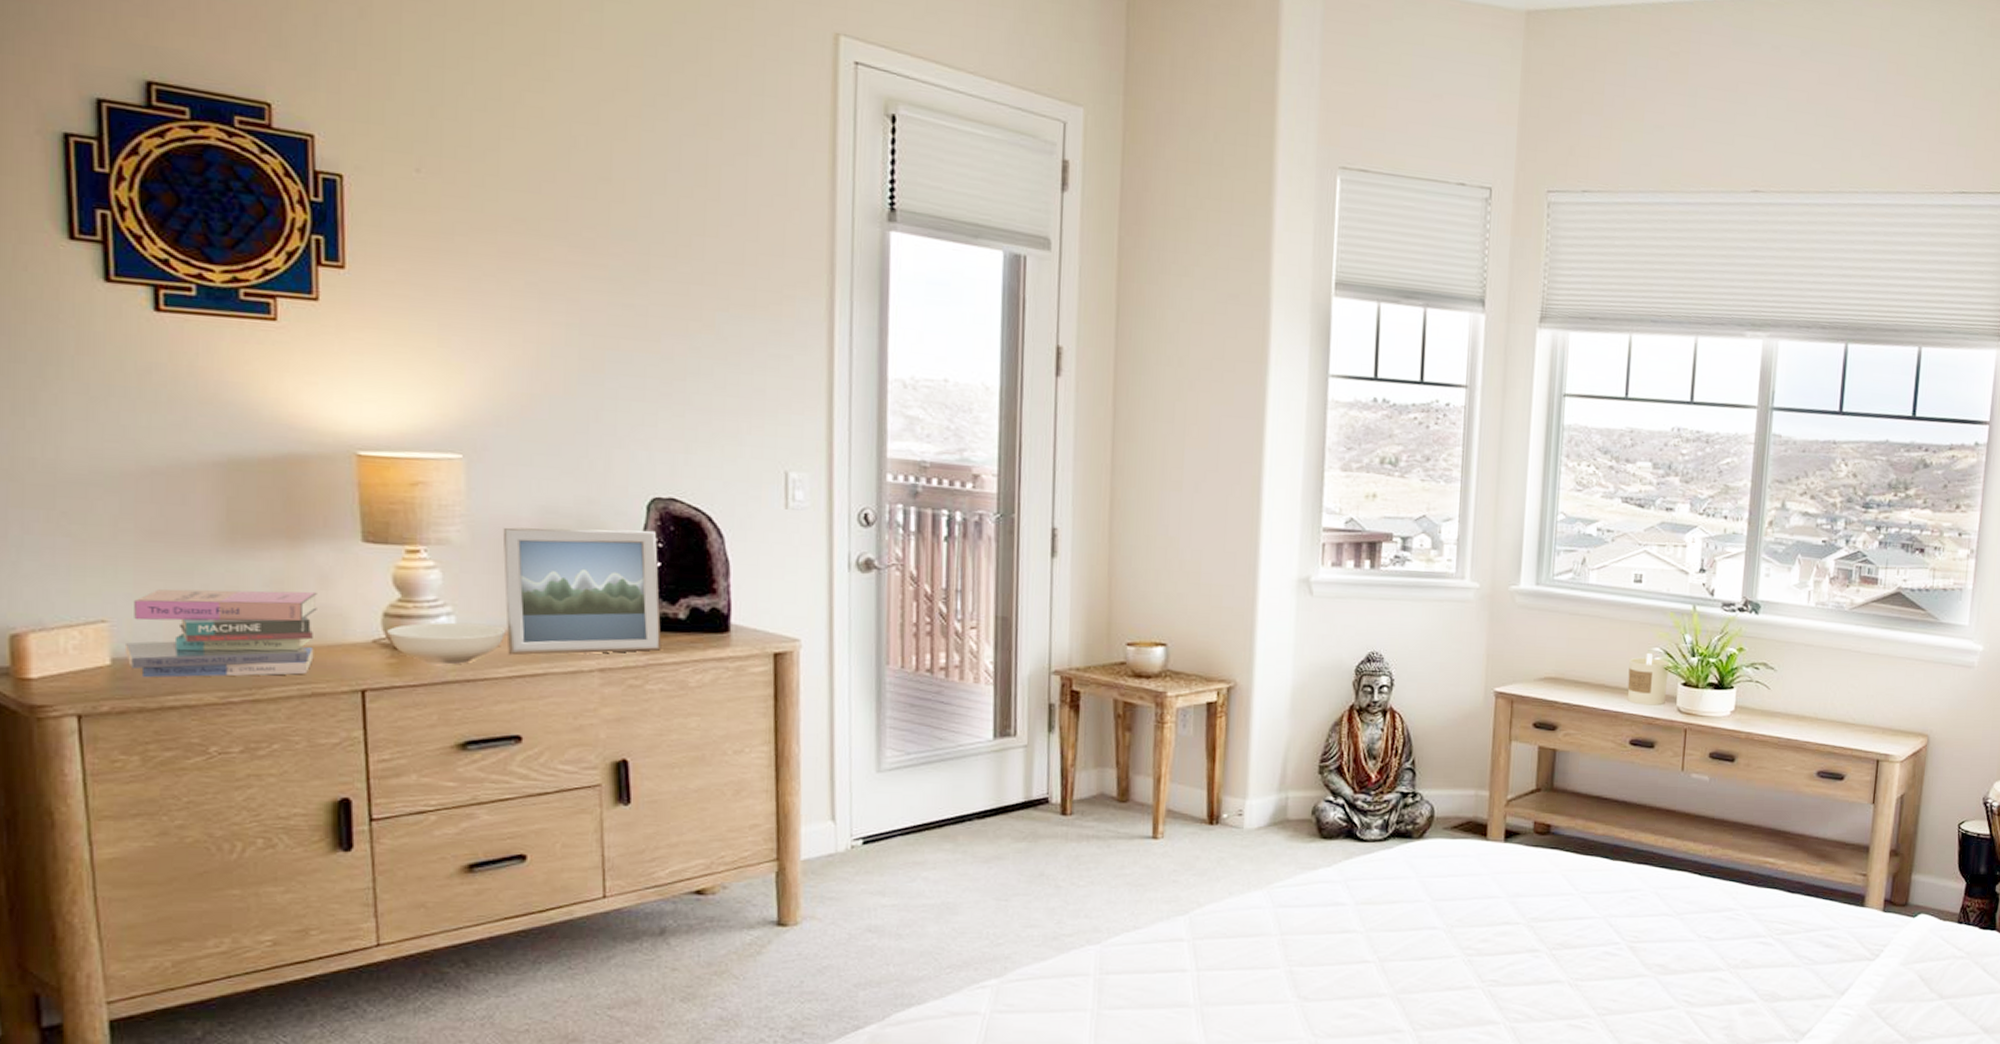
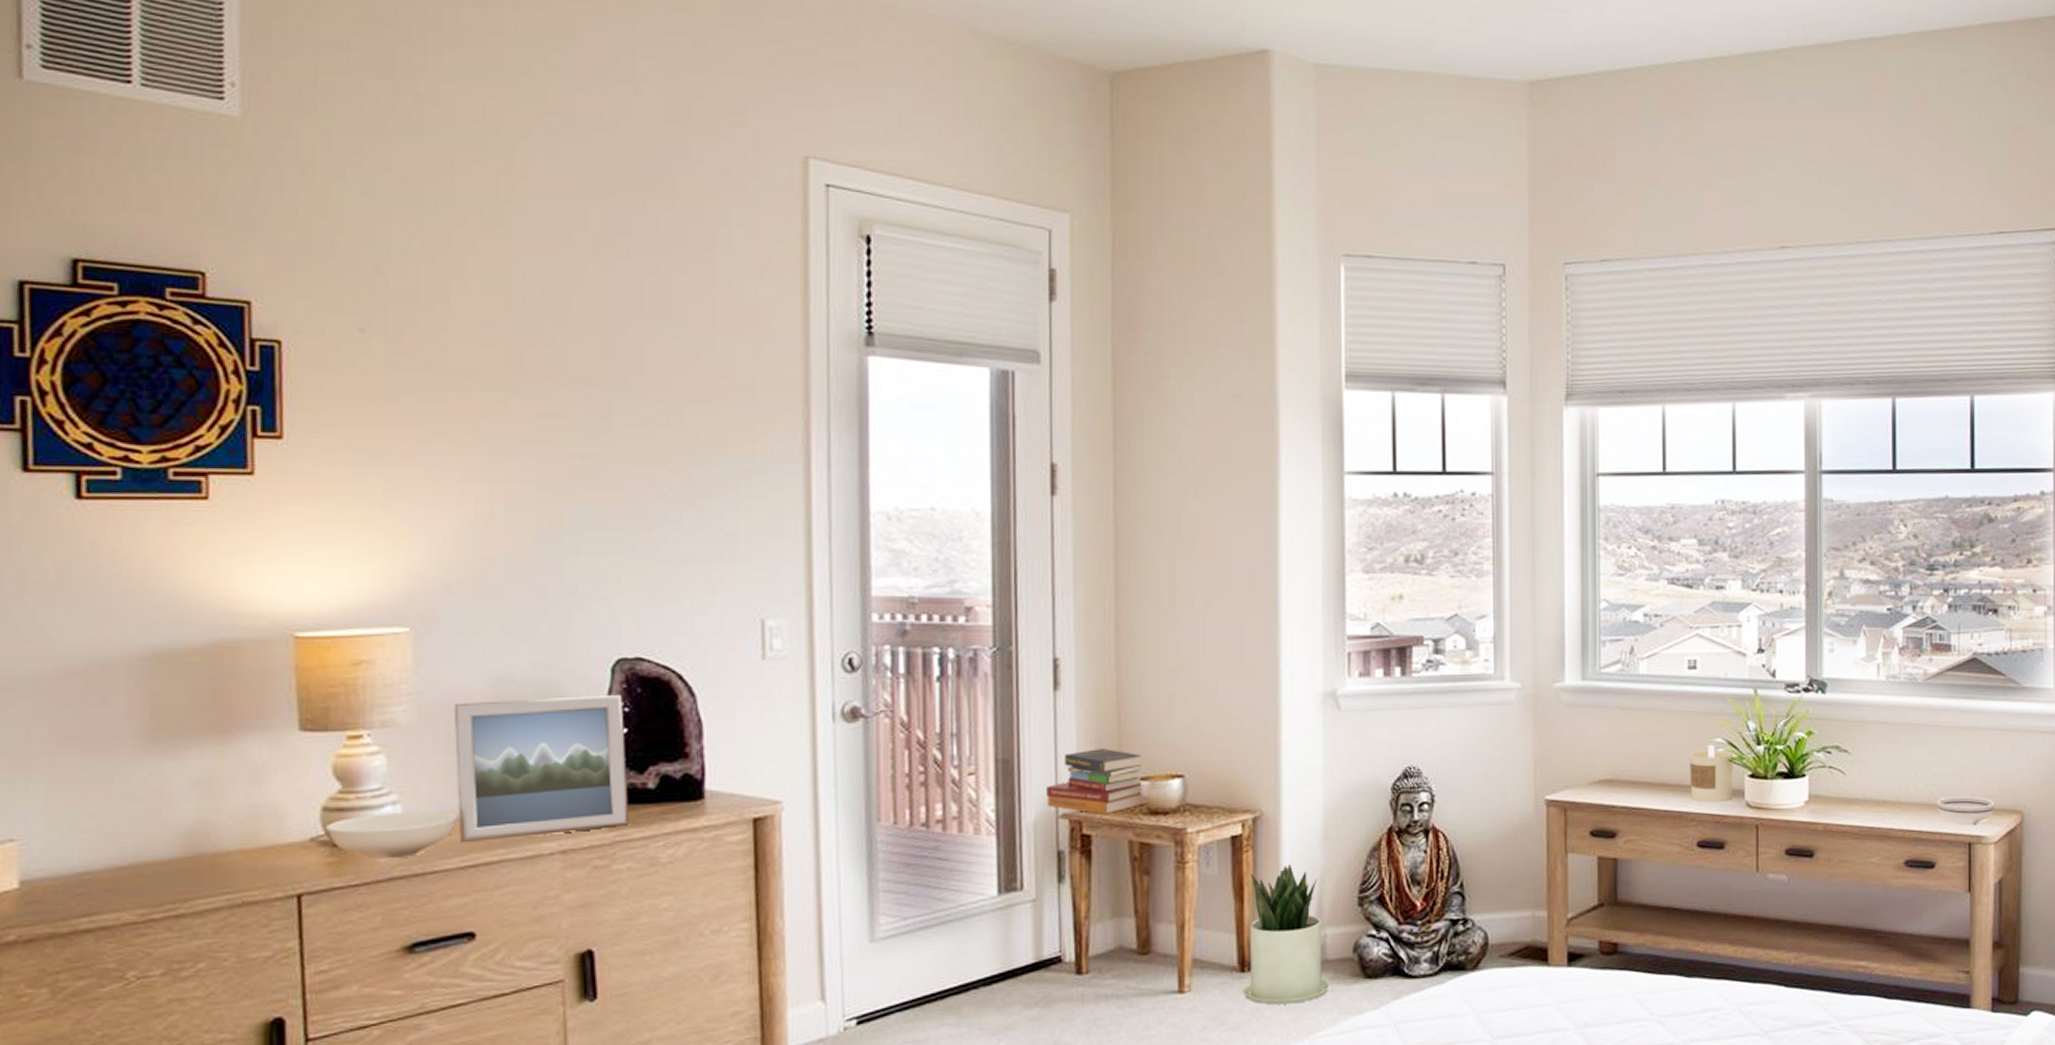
books: present [124,589,317,678] -> none [34,789,249,900]
books: none [1040,614,1134,675] -> present [1046,749,1149,815]
planter: none [1210,732,1290,856] -> present [1243,864,1331,1005]
bowl: none [1851,717,1904,744] -> present [1937,796,1995,825]

